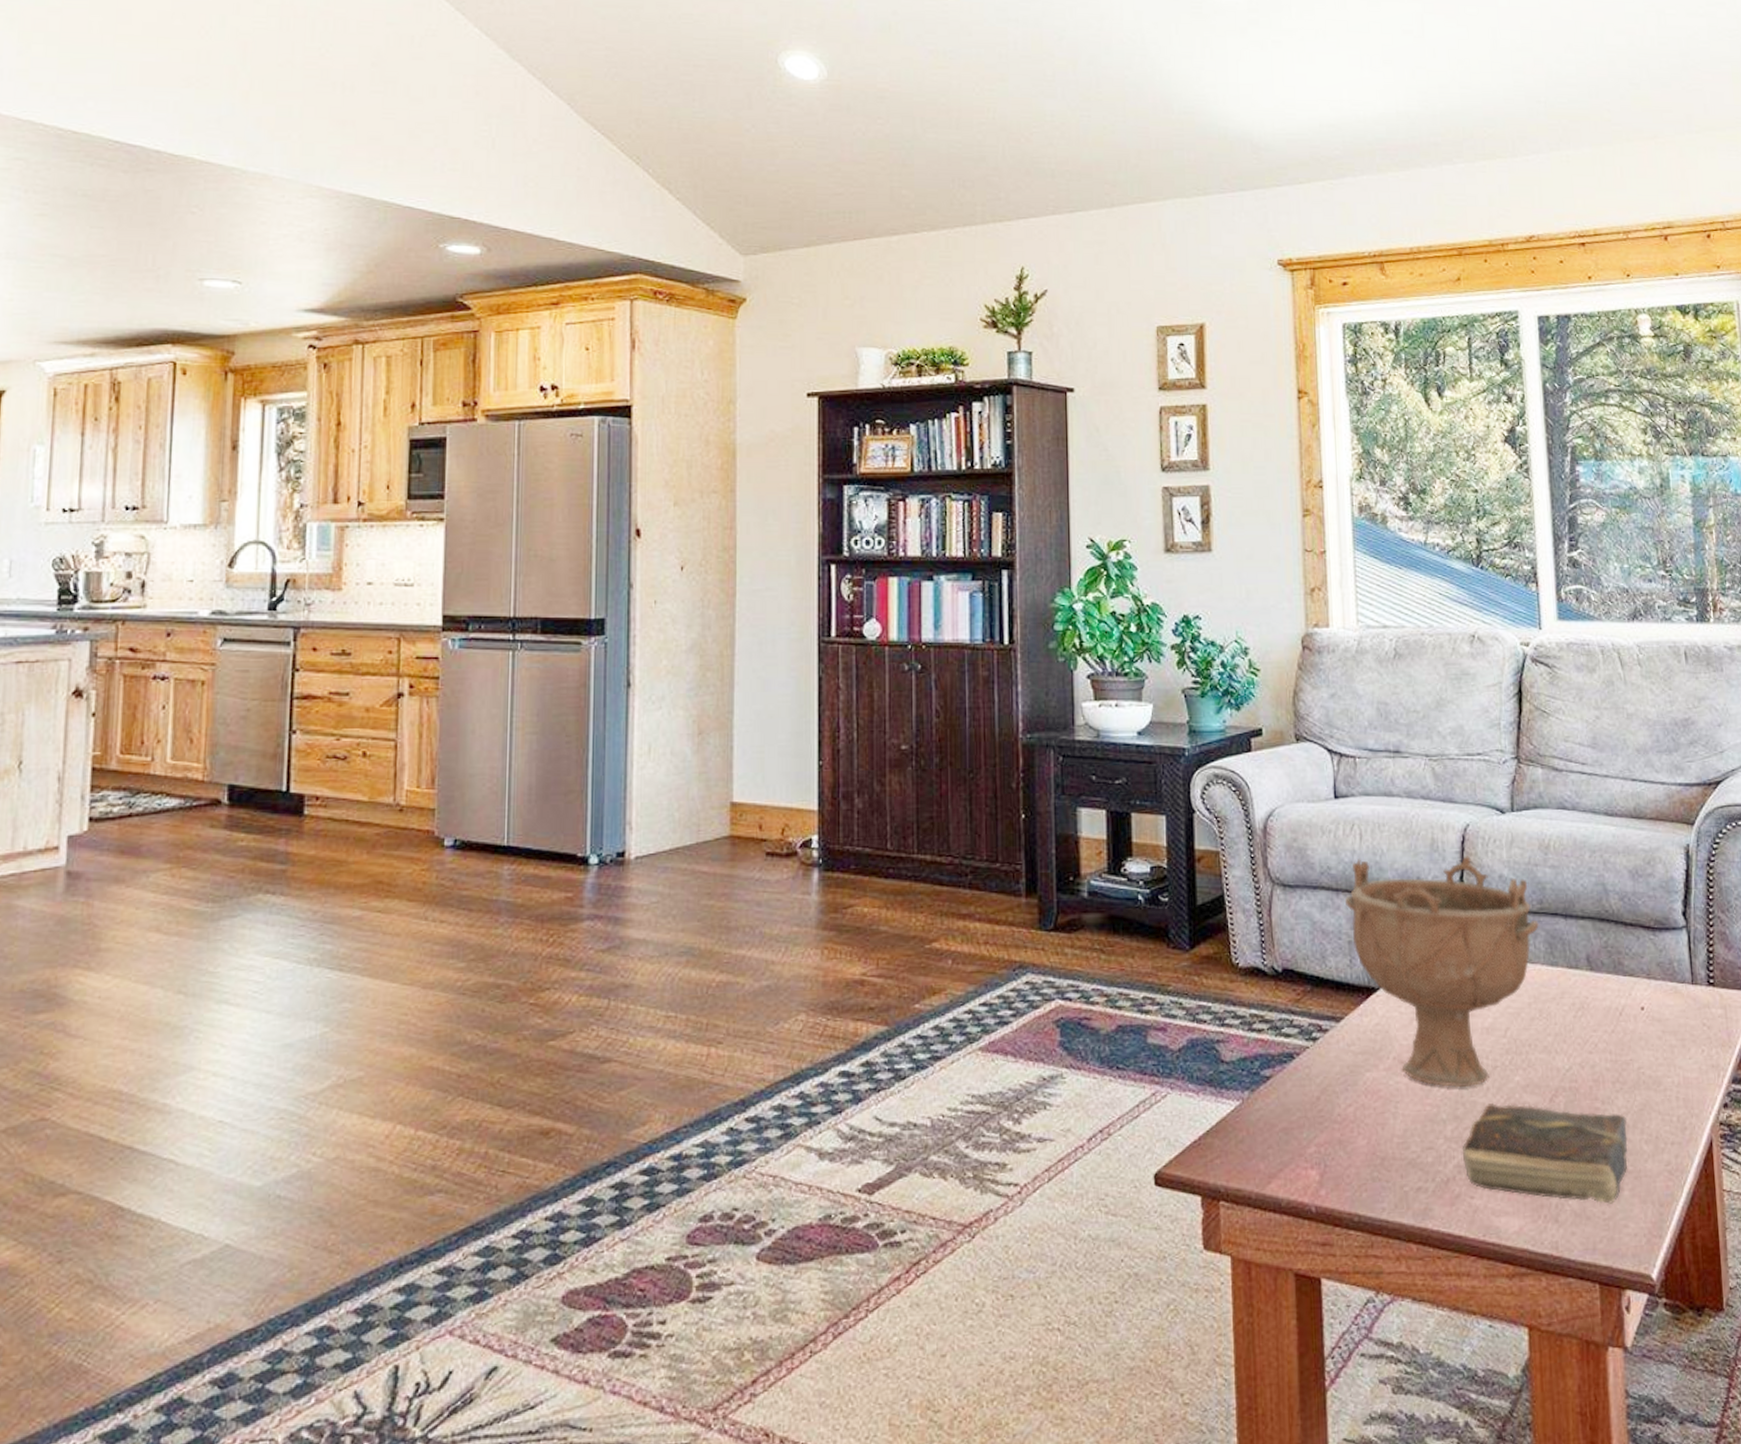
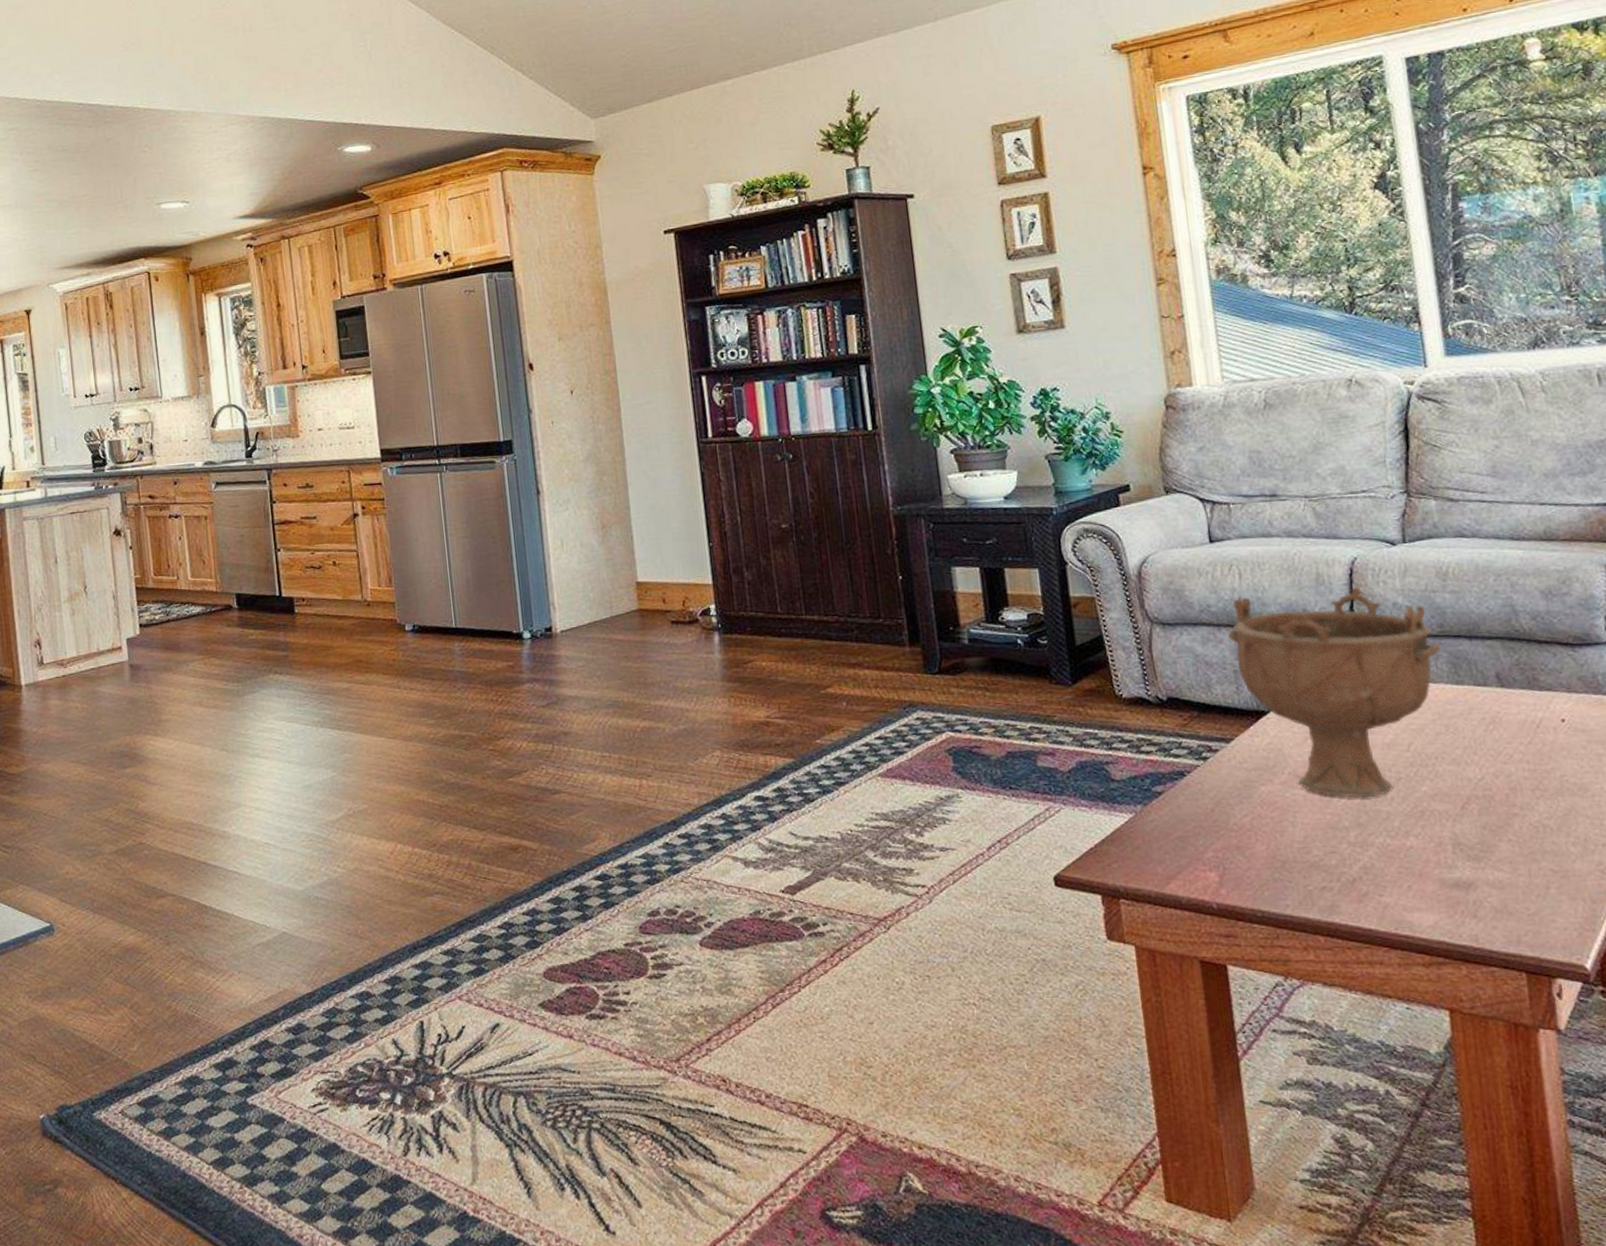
book: present [1462,1103,1628,1204] -> none [1367,811,1553,901]

